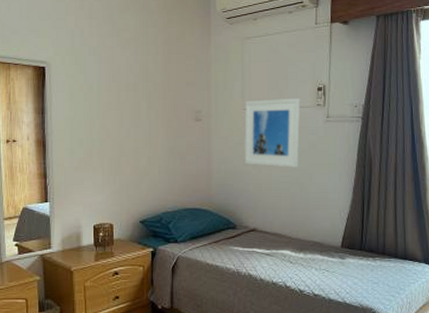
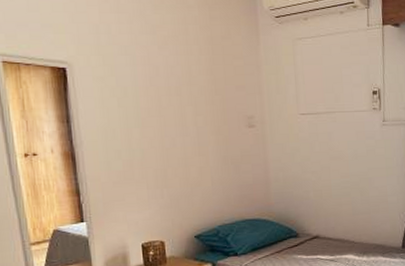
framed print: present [244,98,300,167] -> none [300,102,358,173]

